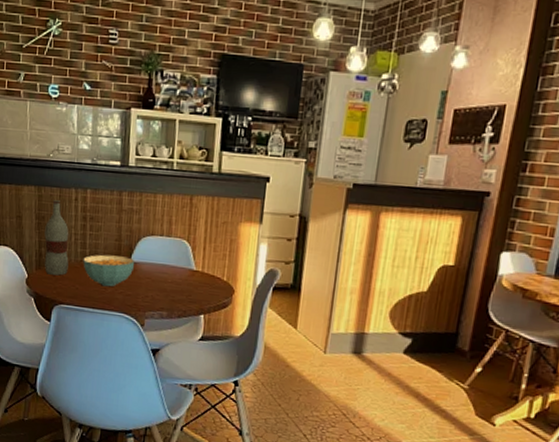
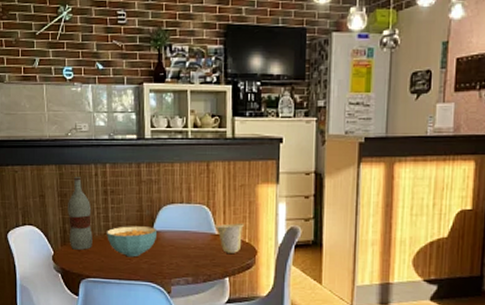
cup: none [193,260,223,291] -> present [215,223,244,253]

